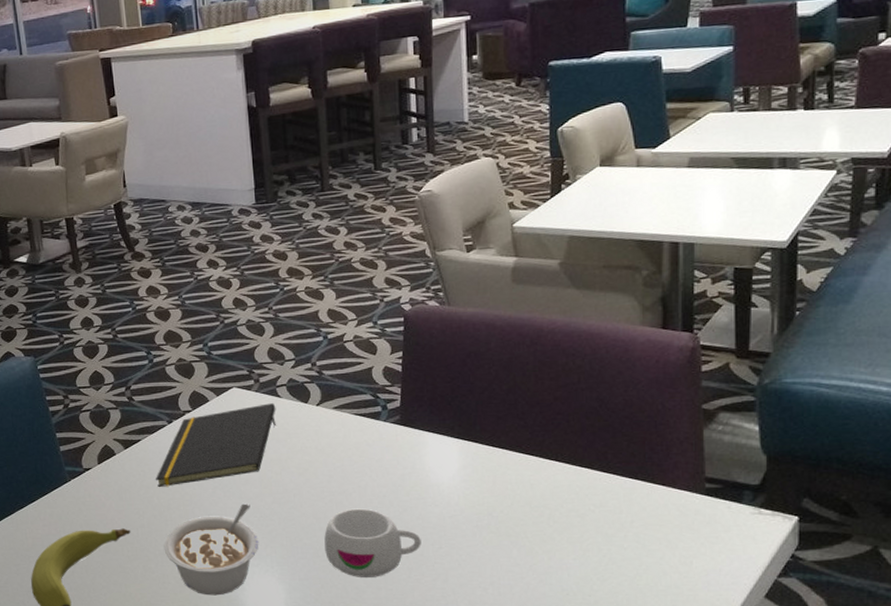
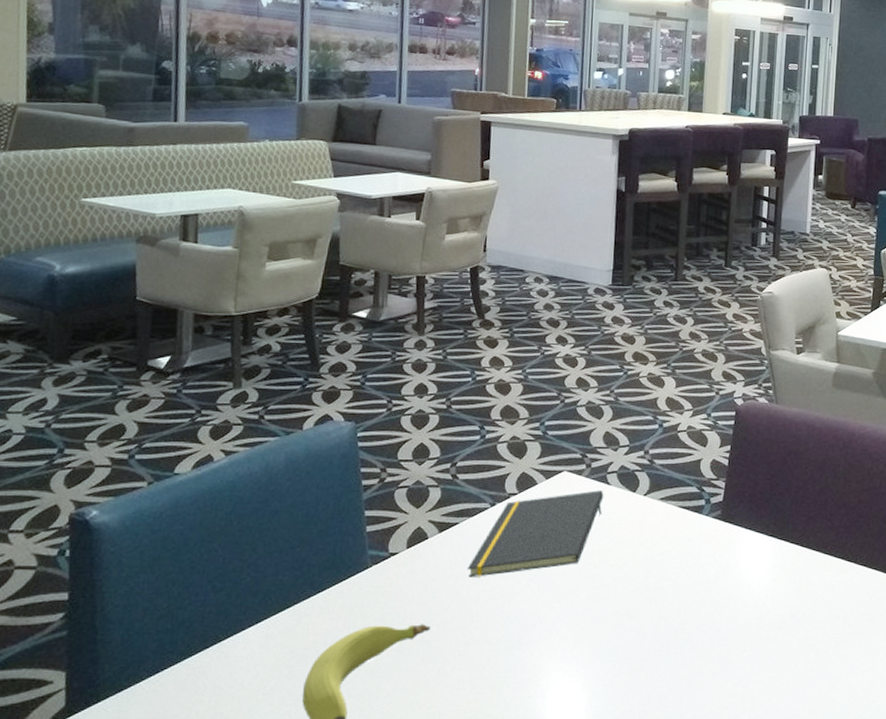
legume: present [163,503,259,596] -> none [464,599,567,704]
mug: present [324,508,421,577] -> none [633,607,727,683]

